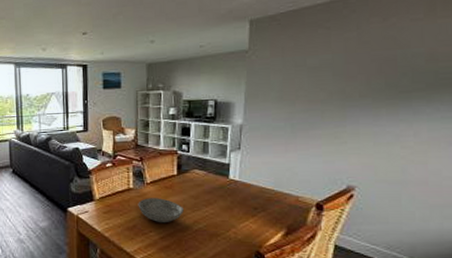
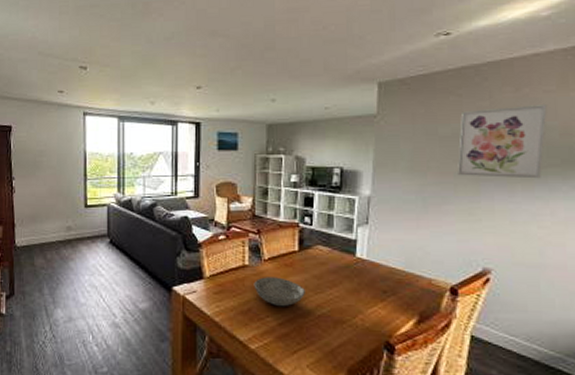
wall art: none [325,33,414,103] -> present [457,105,547,179]

